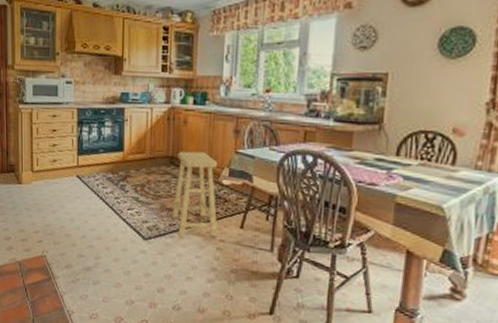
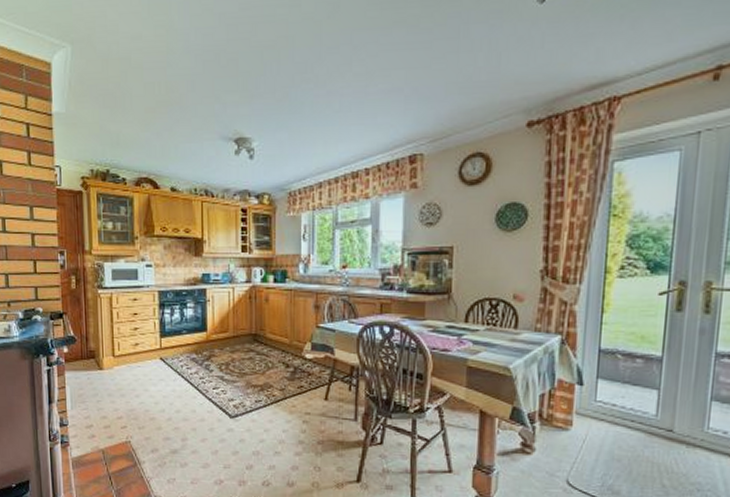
stool: present [172,151,218,238] -> none [258,328,303,413]

